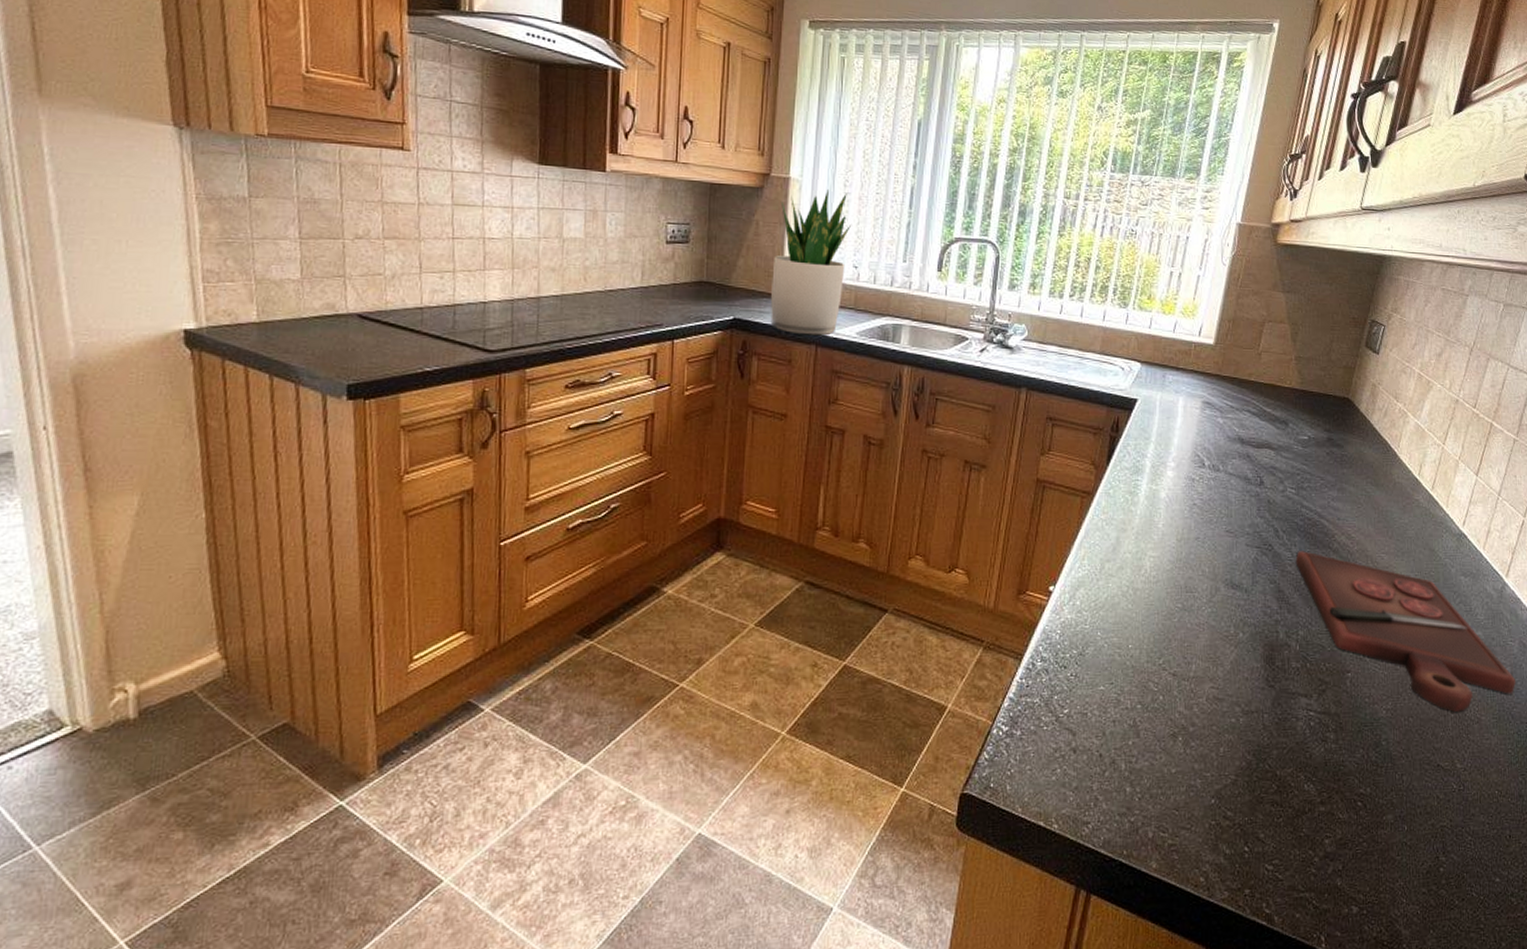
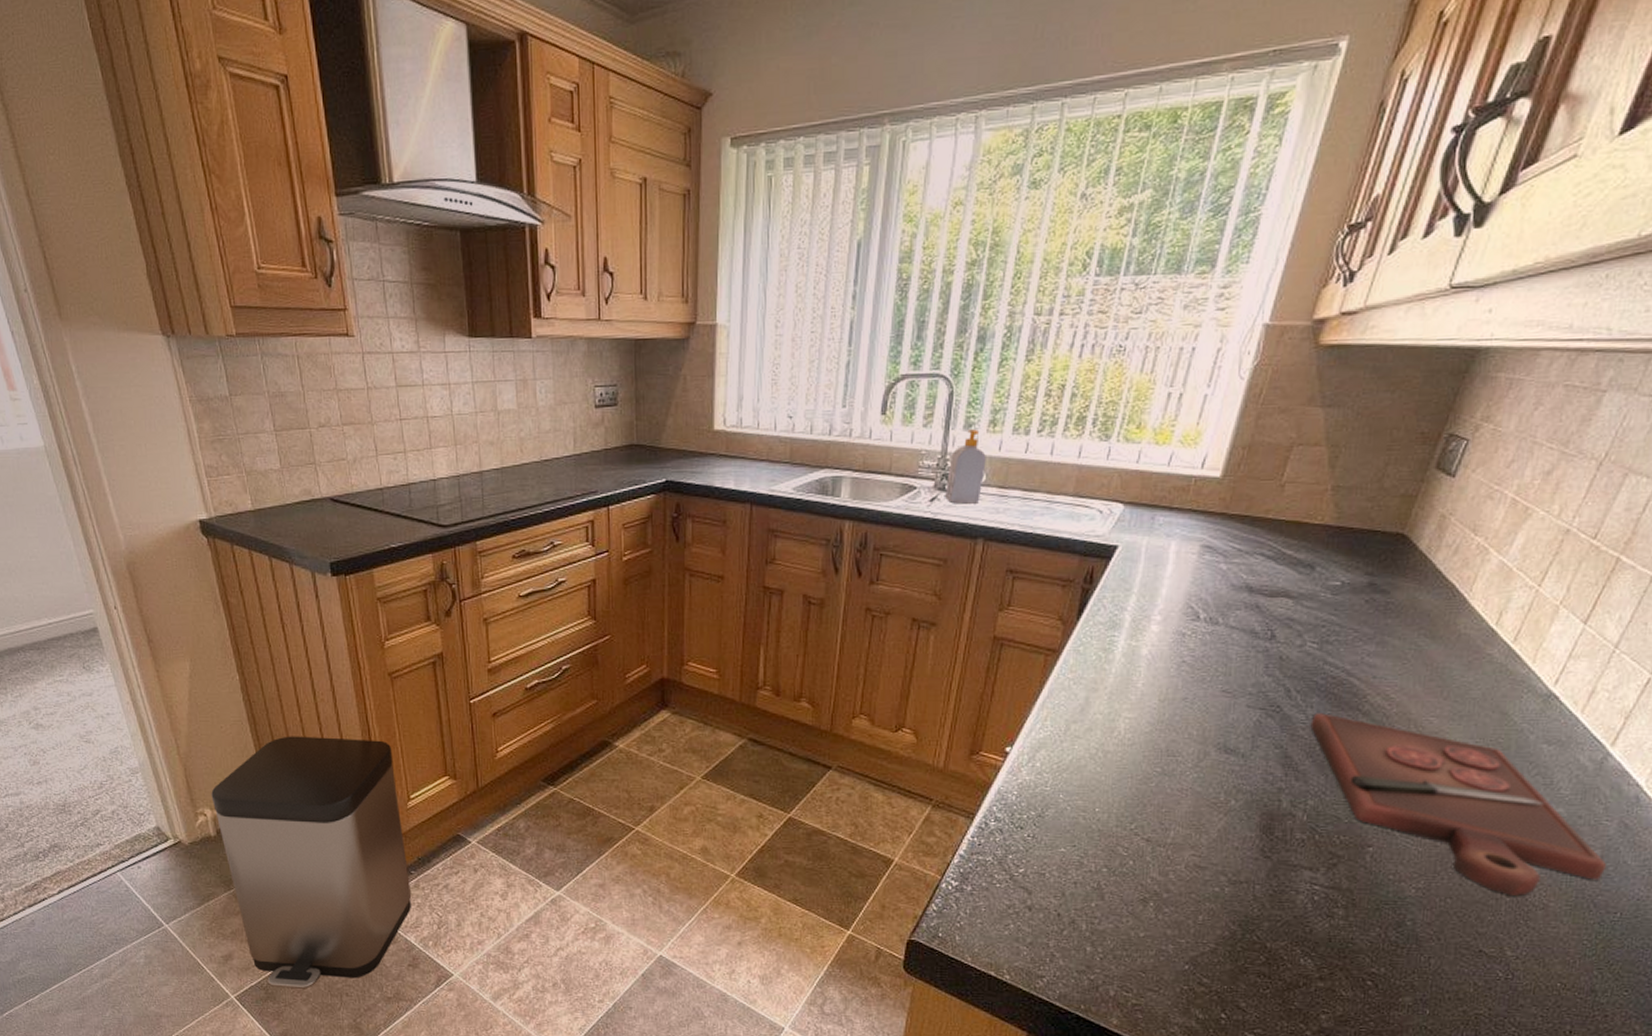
pedal bin: none [139,586,400,923] -> present [211,736,412,989]
planter: present [770,188,852,336] -> none [702,332,785,494]
soap bottle: none [993,290,1028,356] -> present [945,429,986,504]

